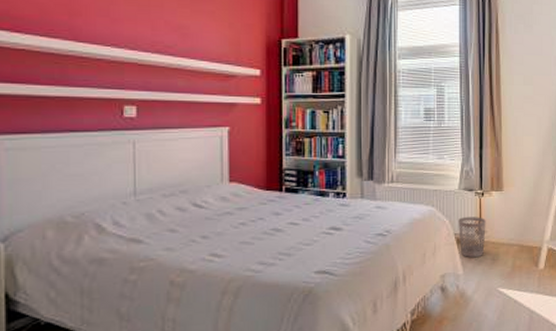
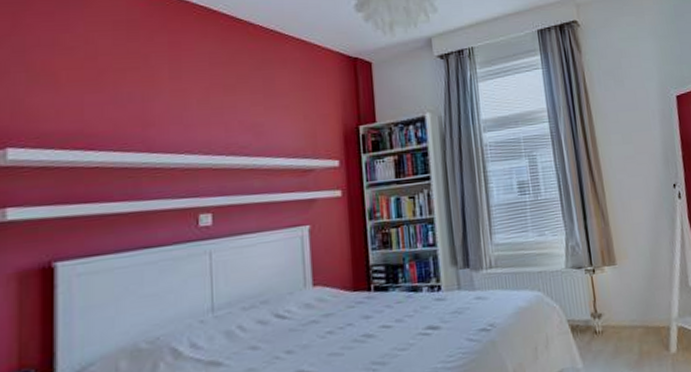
wastebasket: present [458,217,486,258] -> none [570,297,604,347]

